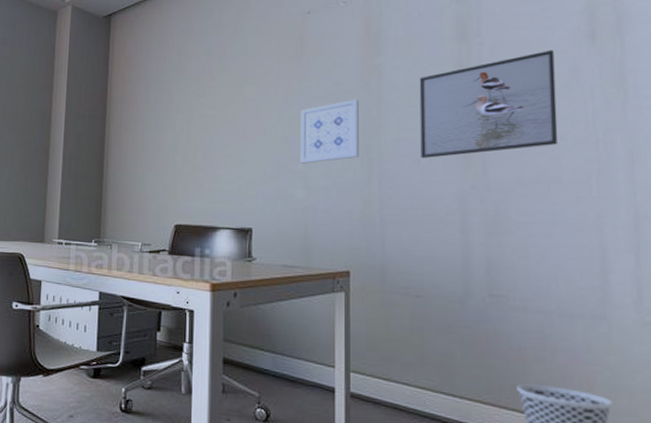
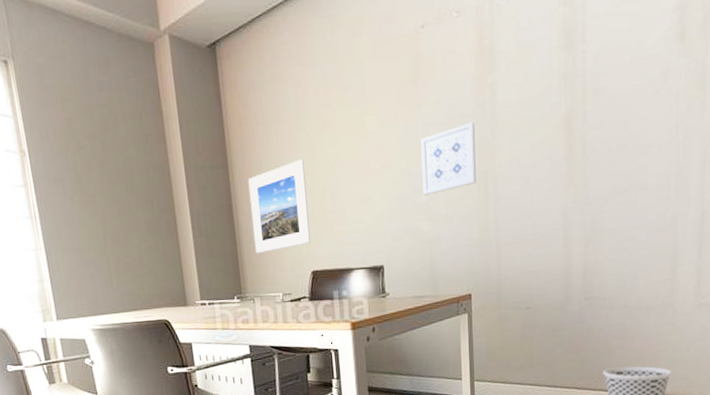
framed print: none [120,117,180,201] -> present [248,159,310,254]
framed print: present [419,50,558,159] -> none [529,53,648,179]

